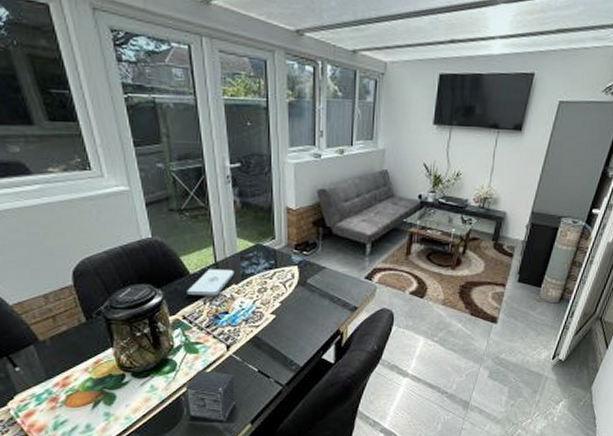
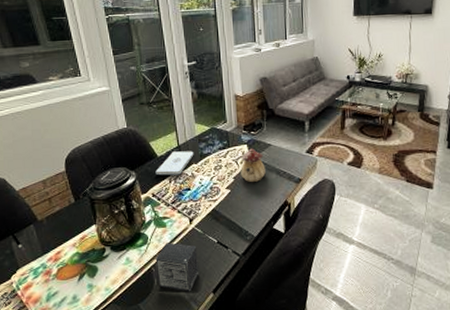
teapot: none [289,270,317,309] -> present [240,148,266,183]

